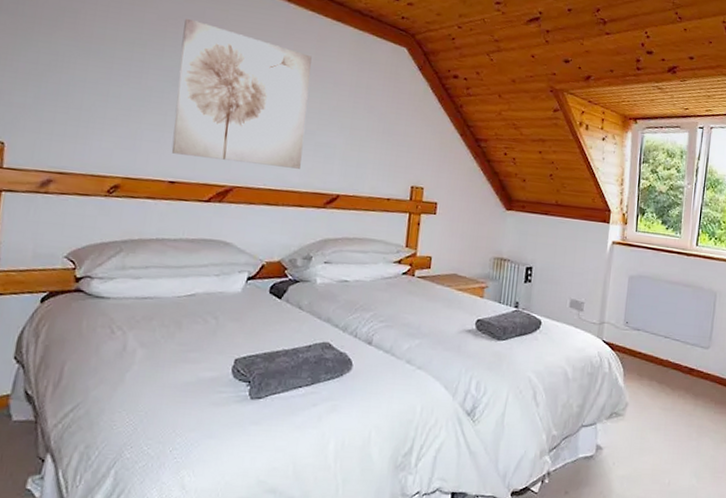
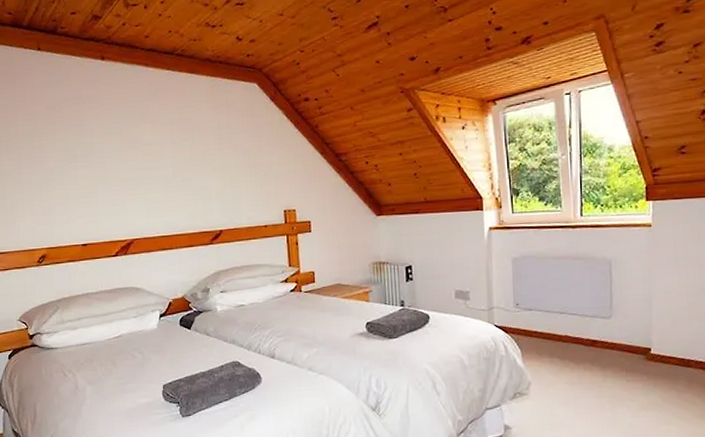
wall art: present [171,18,312,169] -> none [66,102,184,220]

